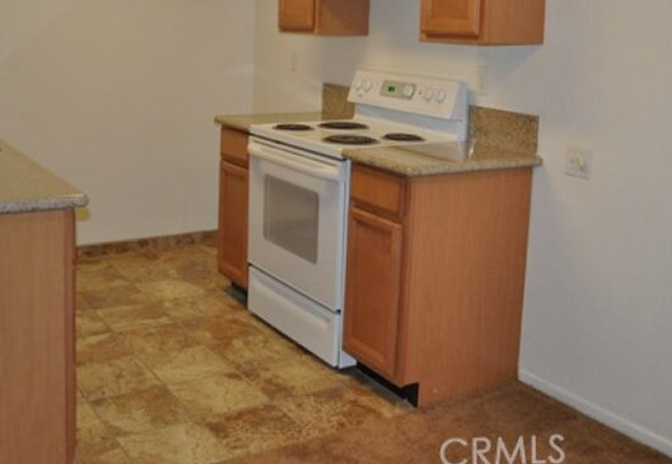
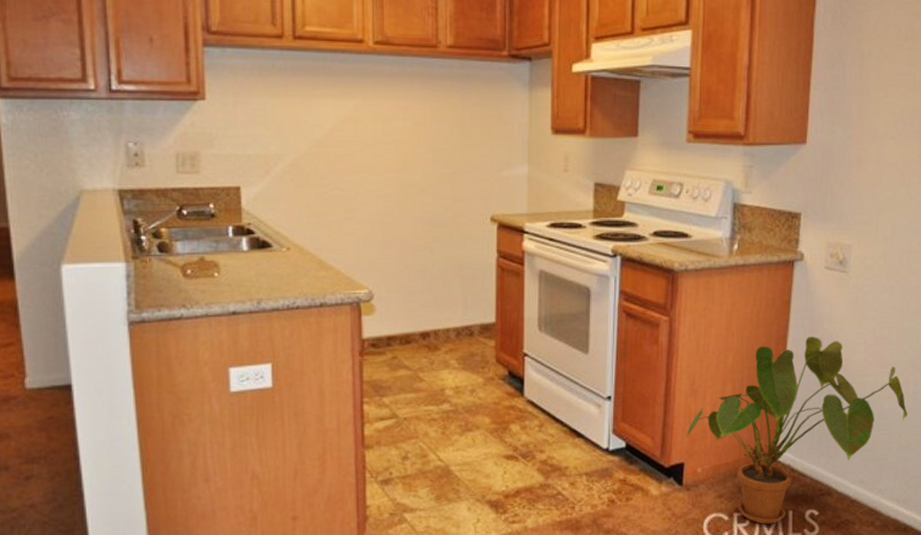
house plant: none [419,247,656,451] -> present [685,337,908,525]

